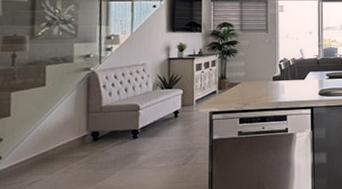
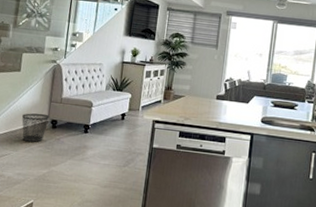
wastebasket: none [52,127,90,161] -> present [21,113,50,142]

